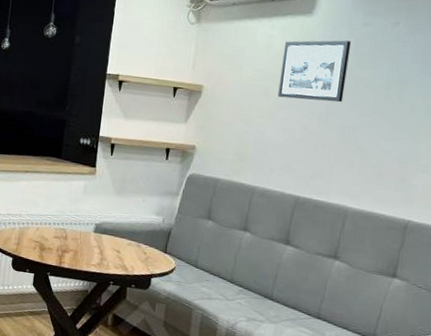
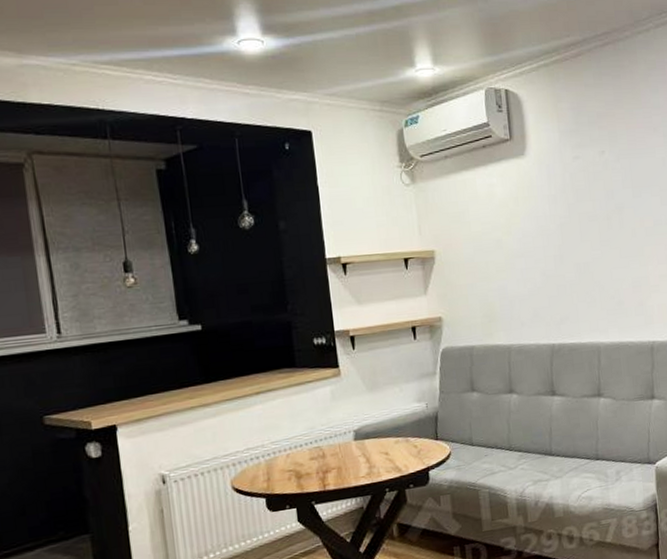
picture frame: present [277,40,351,103] -> none [506,177,572,247]

